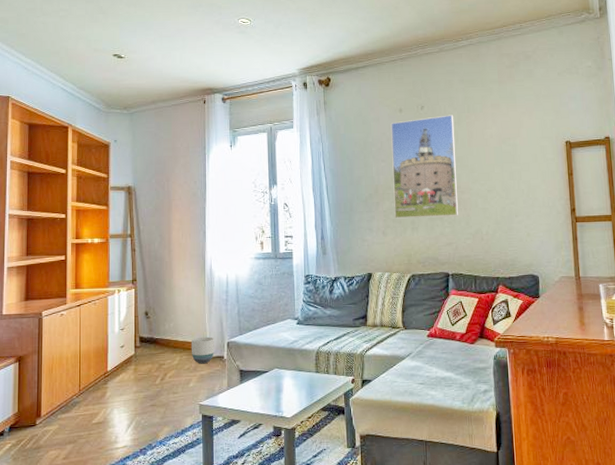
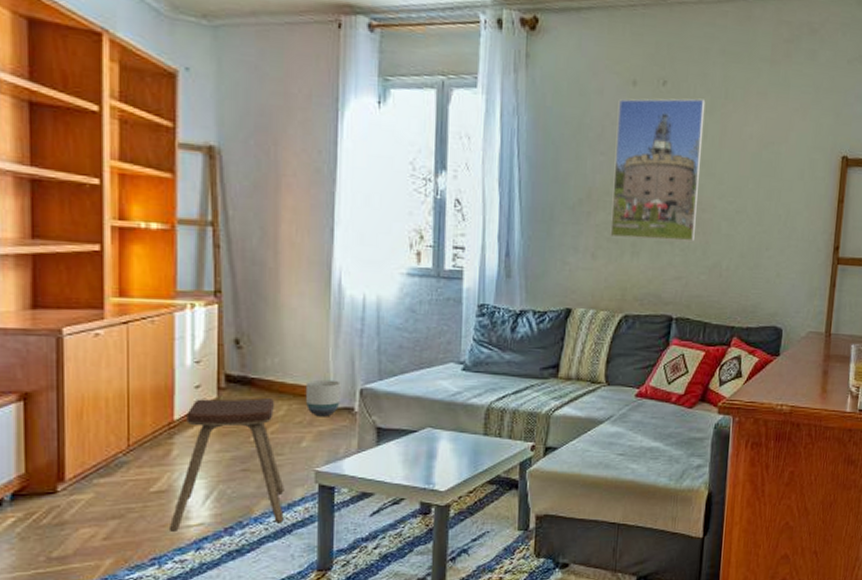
music stool: none [104,352,179,453] -> present [168,398,284,533]

